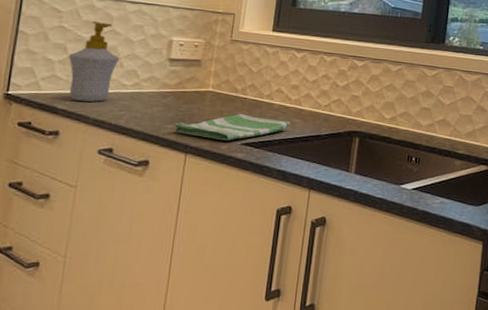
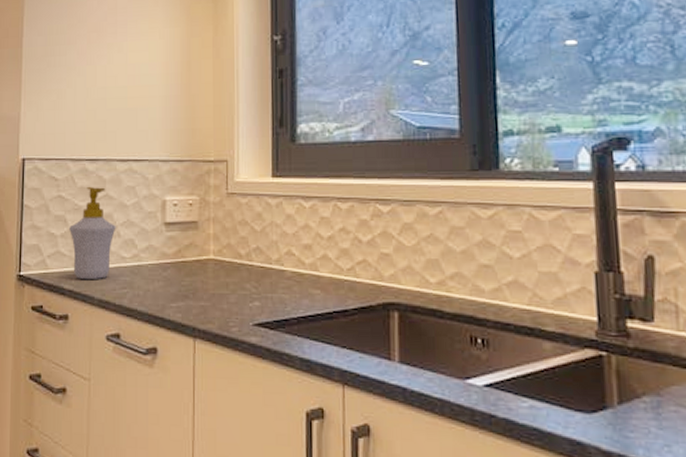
dish towel: present [173,114,291,141] -> none [177,286,308,321]

